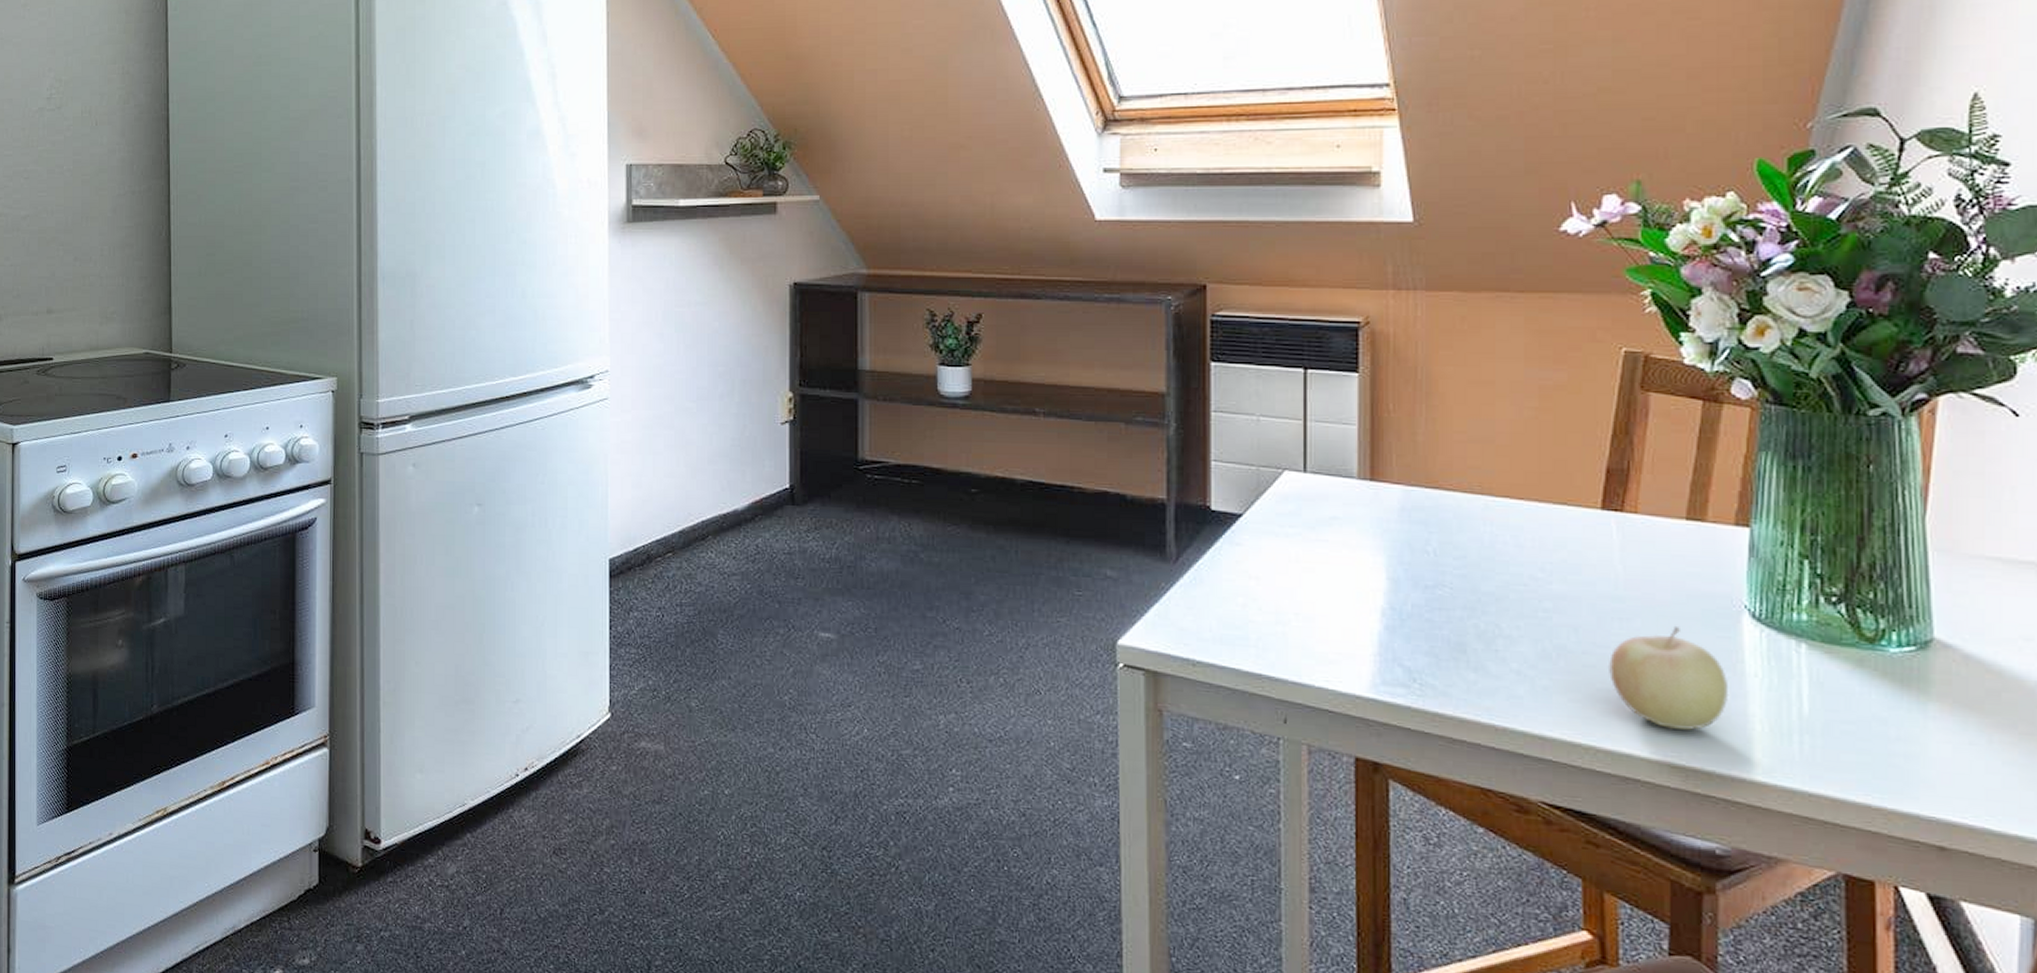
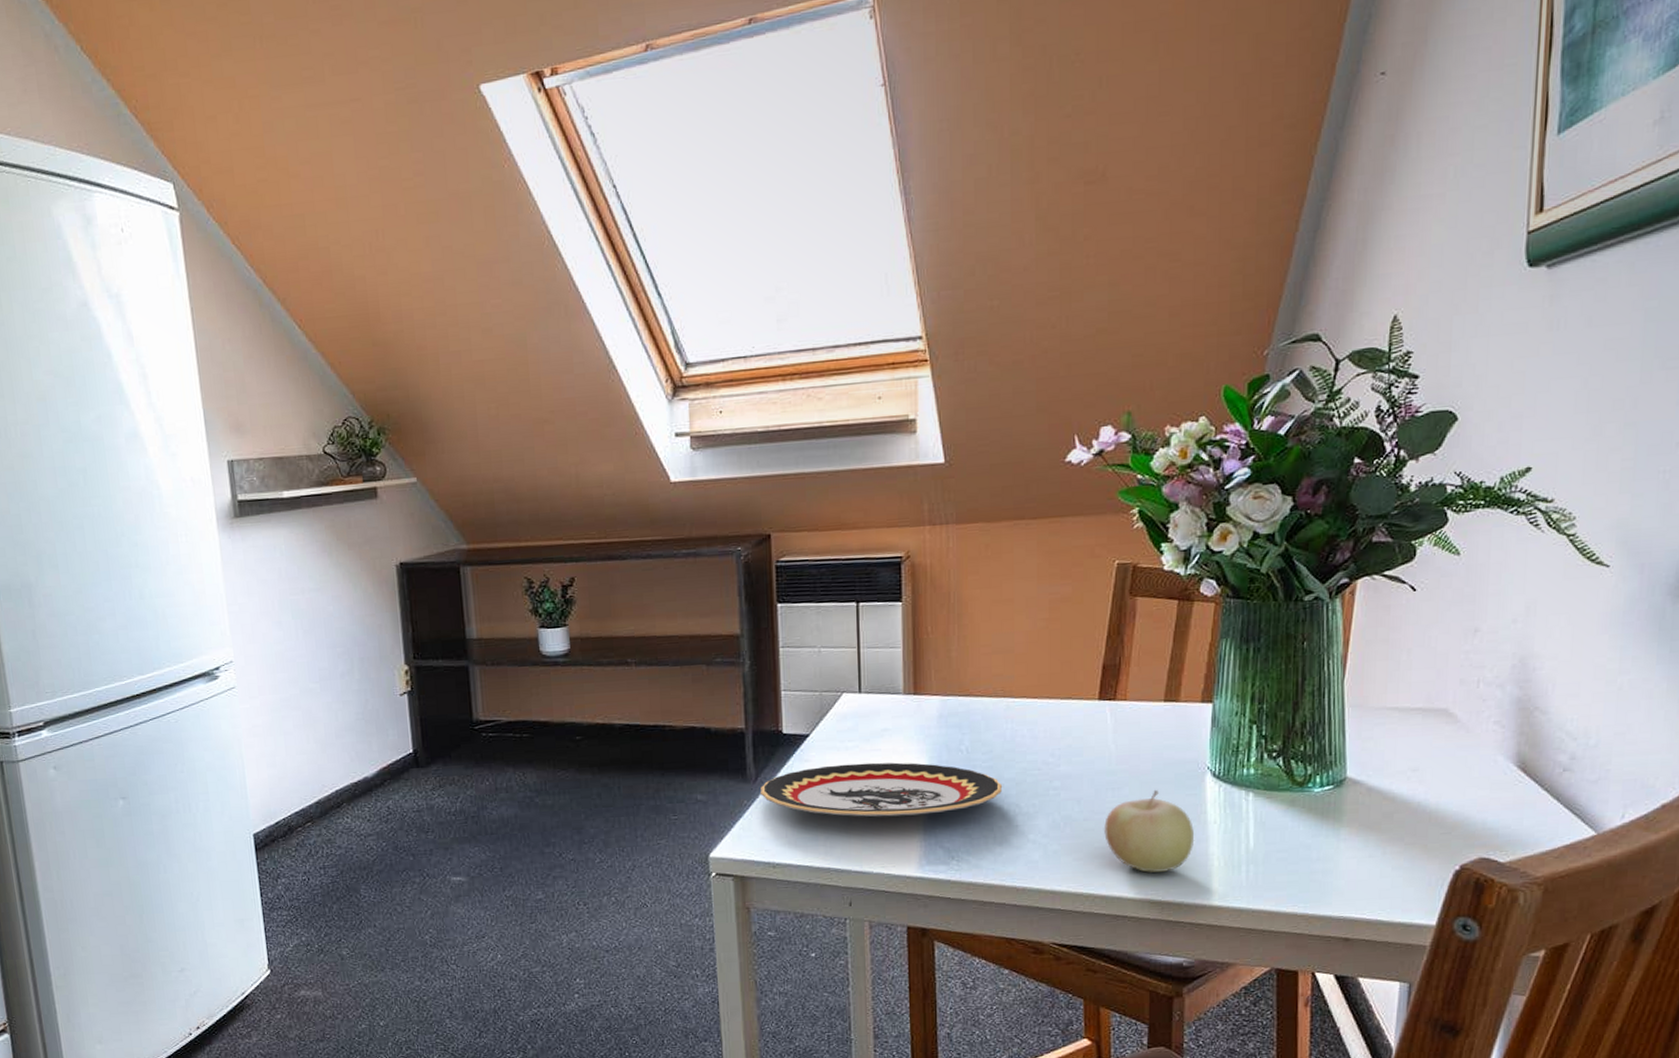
plate: none [1180,553,1479,624] -> present [759,762,1003,818]

